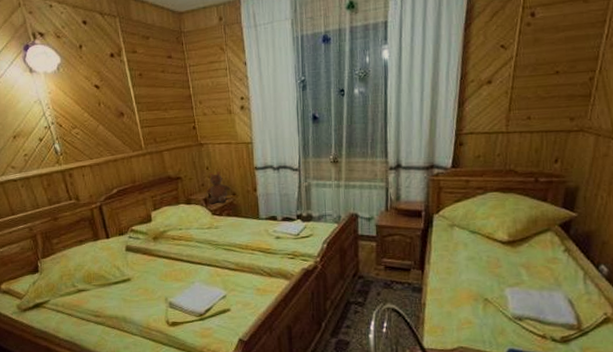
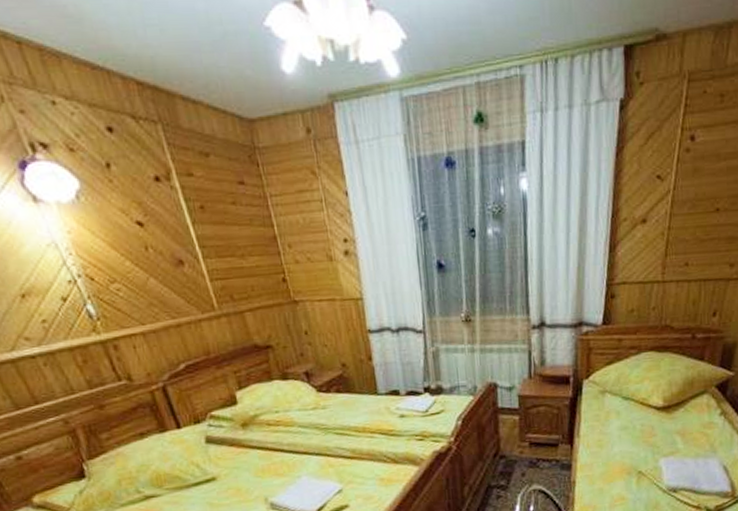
teddy bear: present [206,171,231,204] -> none [307,336,339,379]

